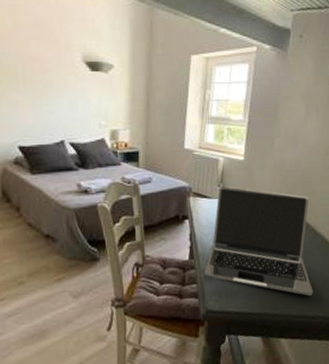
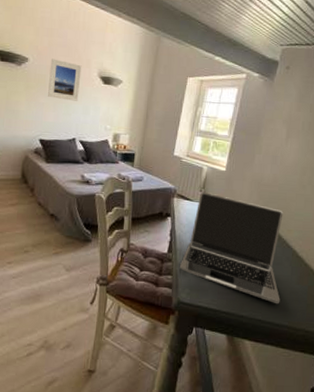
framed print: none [19,43,62,95] -> present [48,58,82,101]

